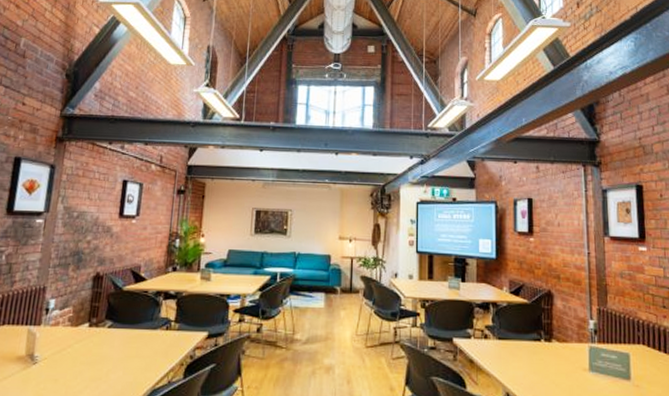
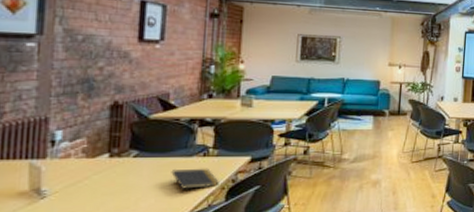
notepad: none [138,341,179,367] -> present [171,168,219,193]

